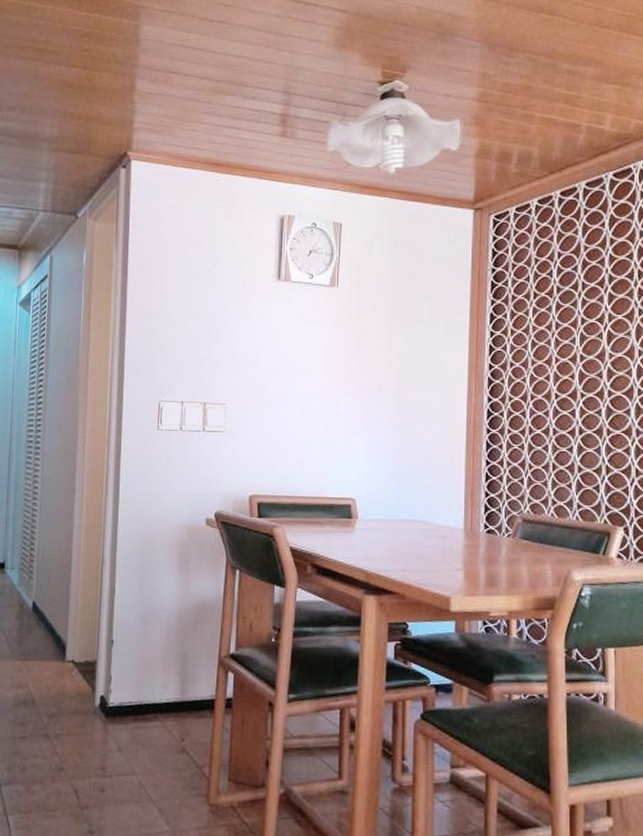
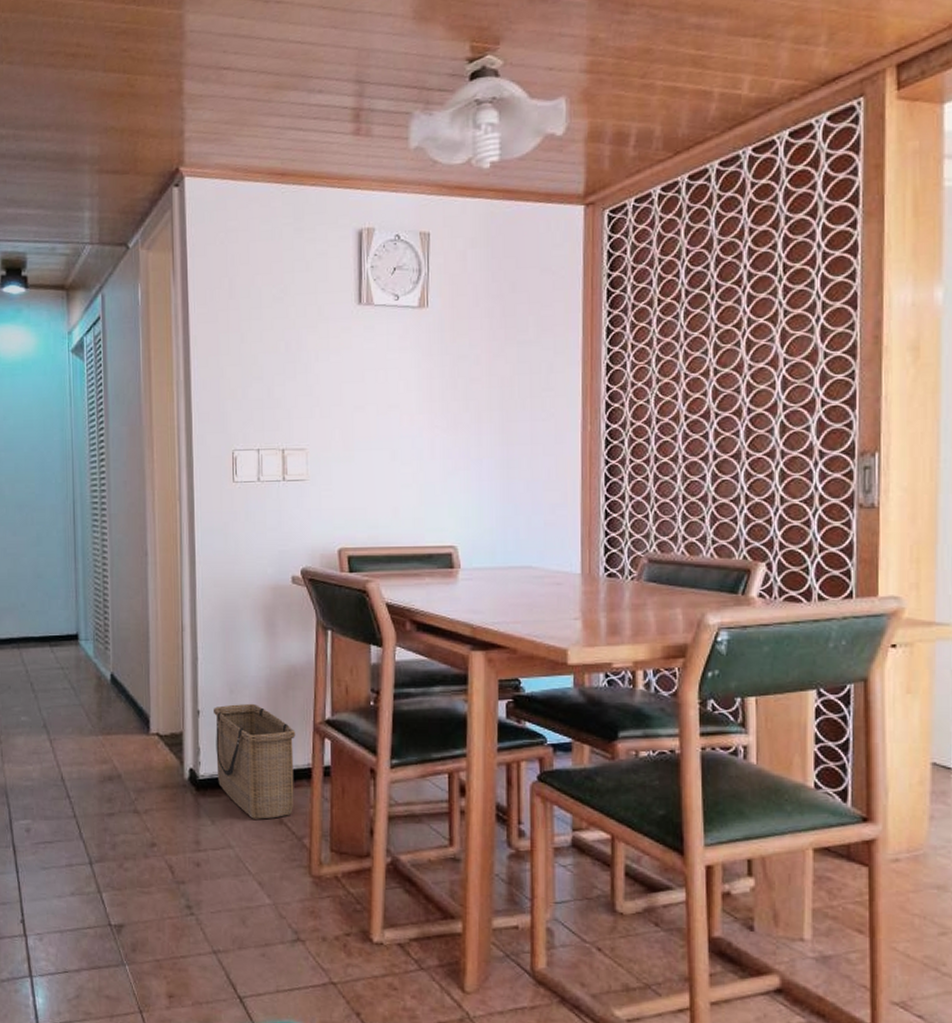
basket: none [126,635,202,748] -> present [213,703,296,820]

